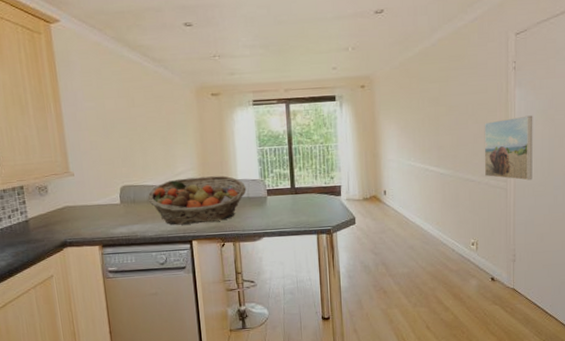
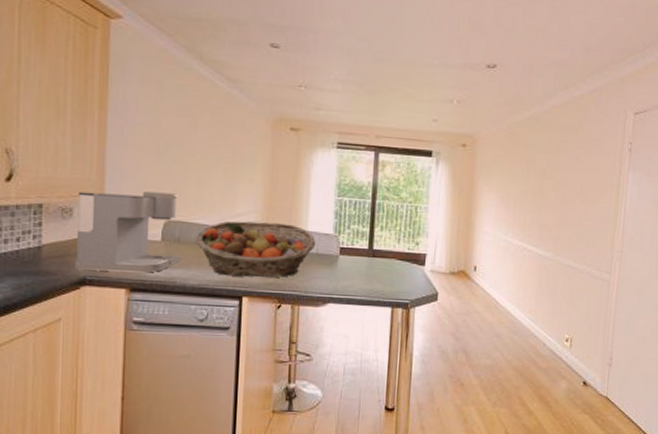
coffee maker: none [49,163,139,235] -> present [75,191,181,273]
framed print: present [484,115,533,181] -> none [587,203,645,276]

